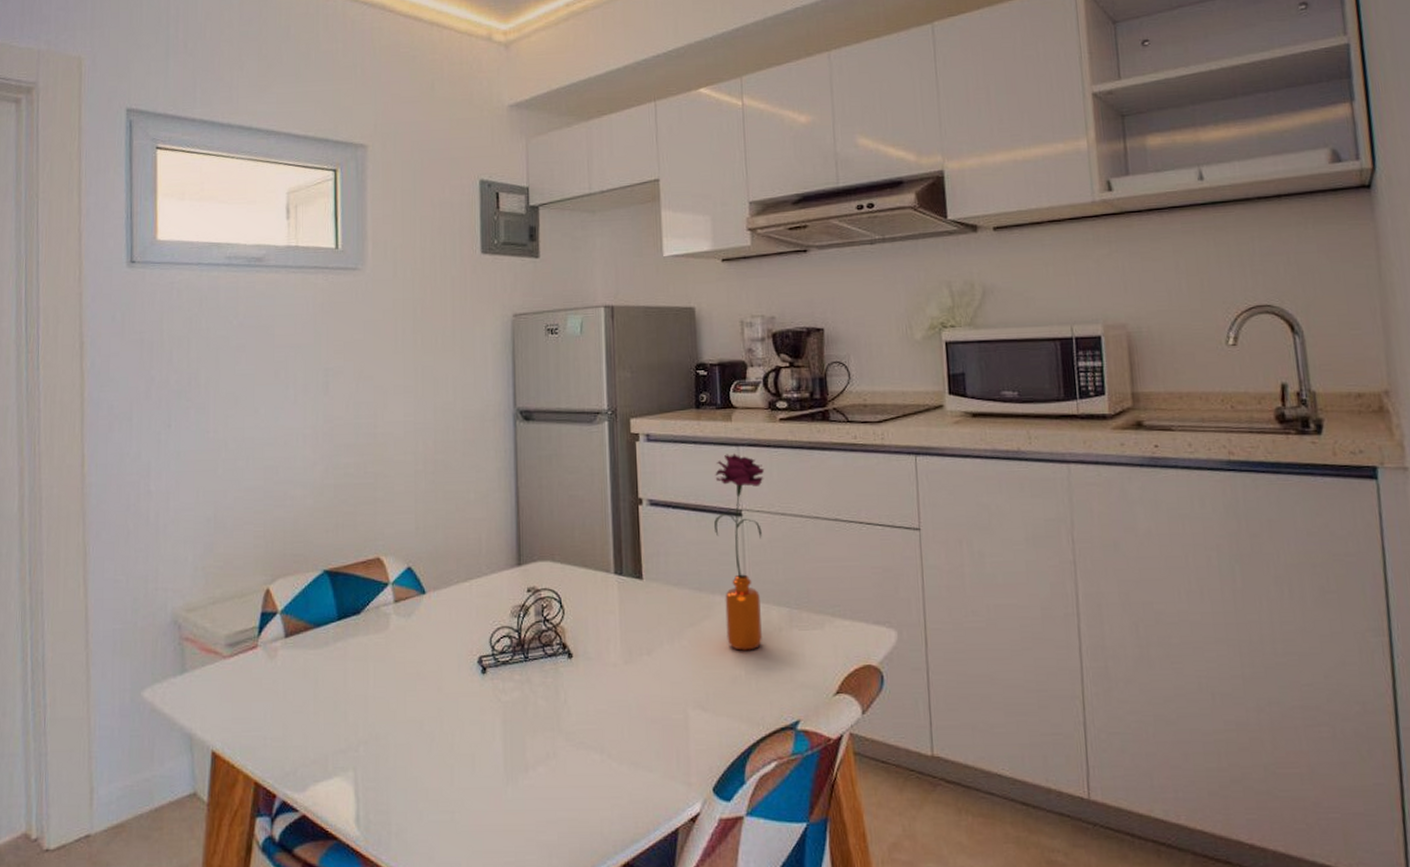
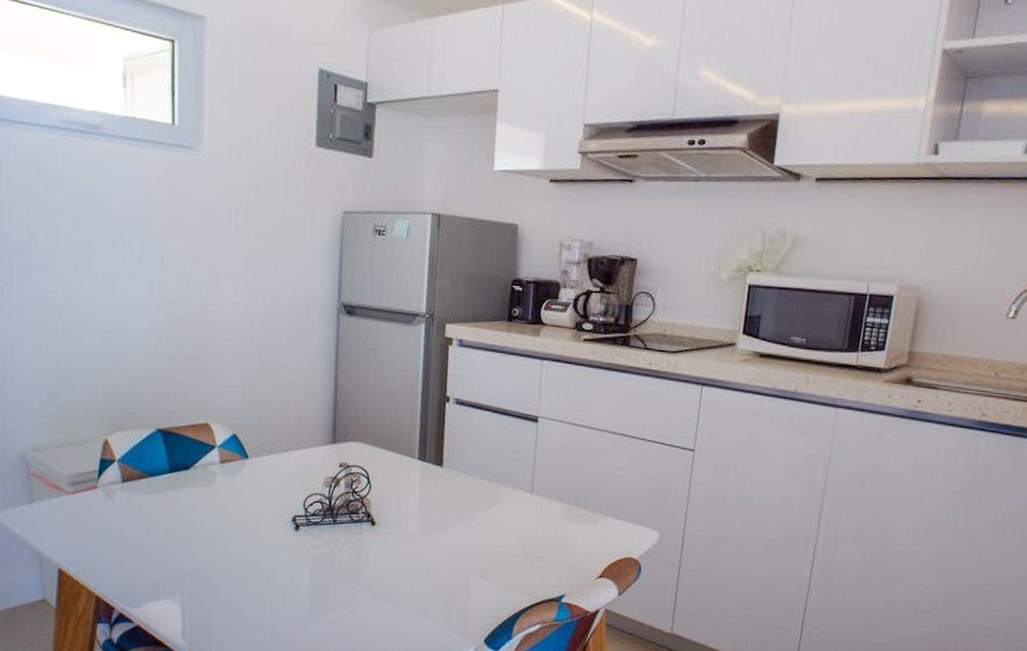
flower: present [713,452,765,651] -> none [511,365,564,535]

